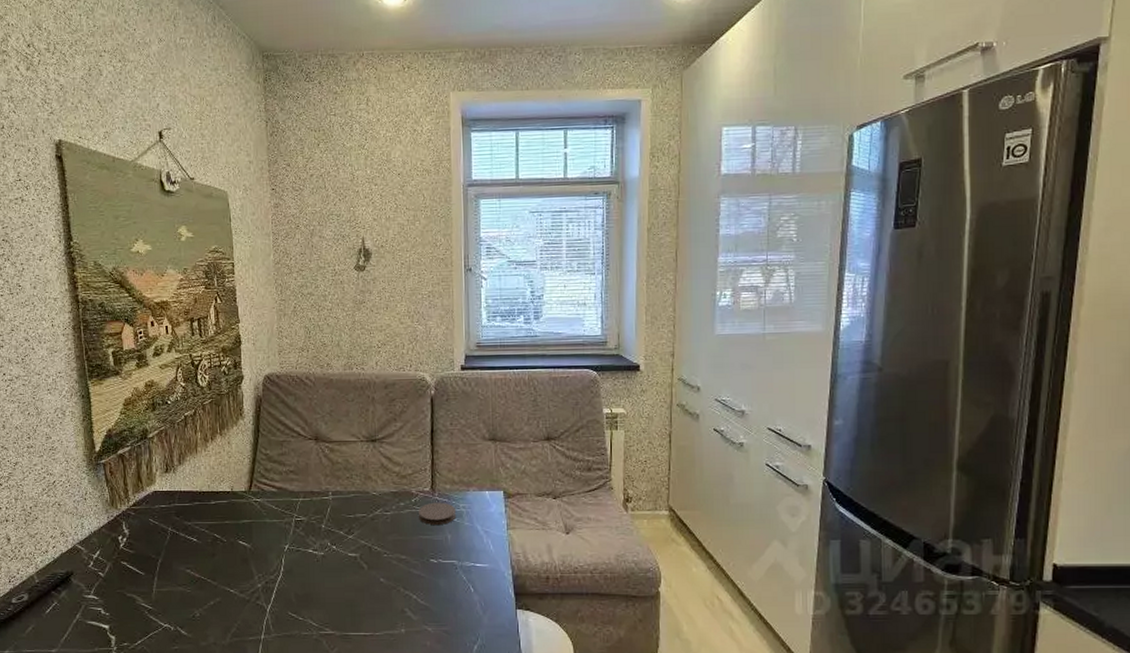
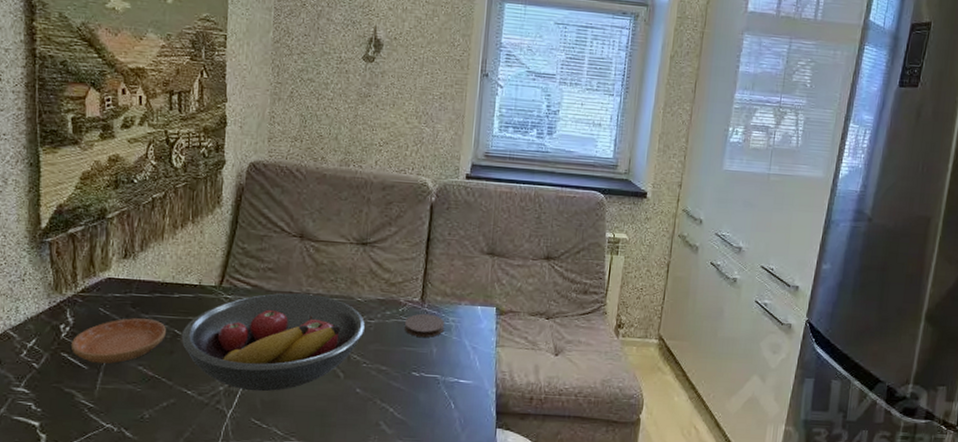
saucer: none [128,526,207,569] -> present [70,318,166,364]
fruit bowl: none [220,492,383,586] -> present [181,293,366,392]

